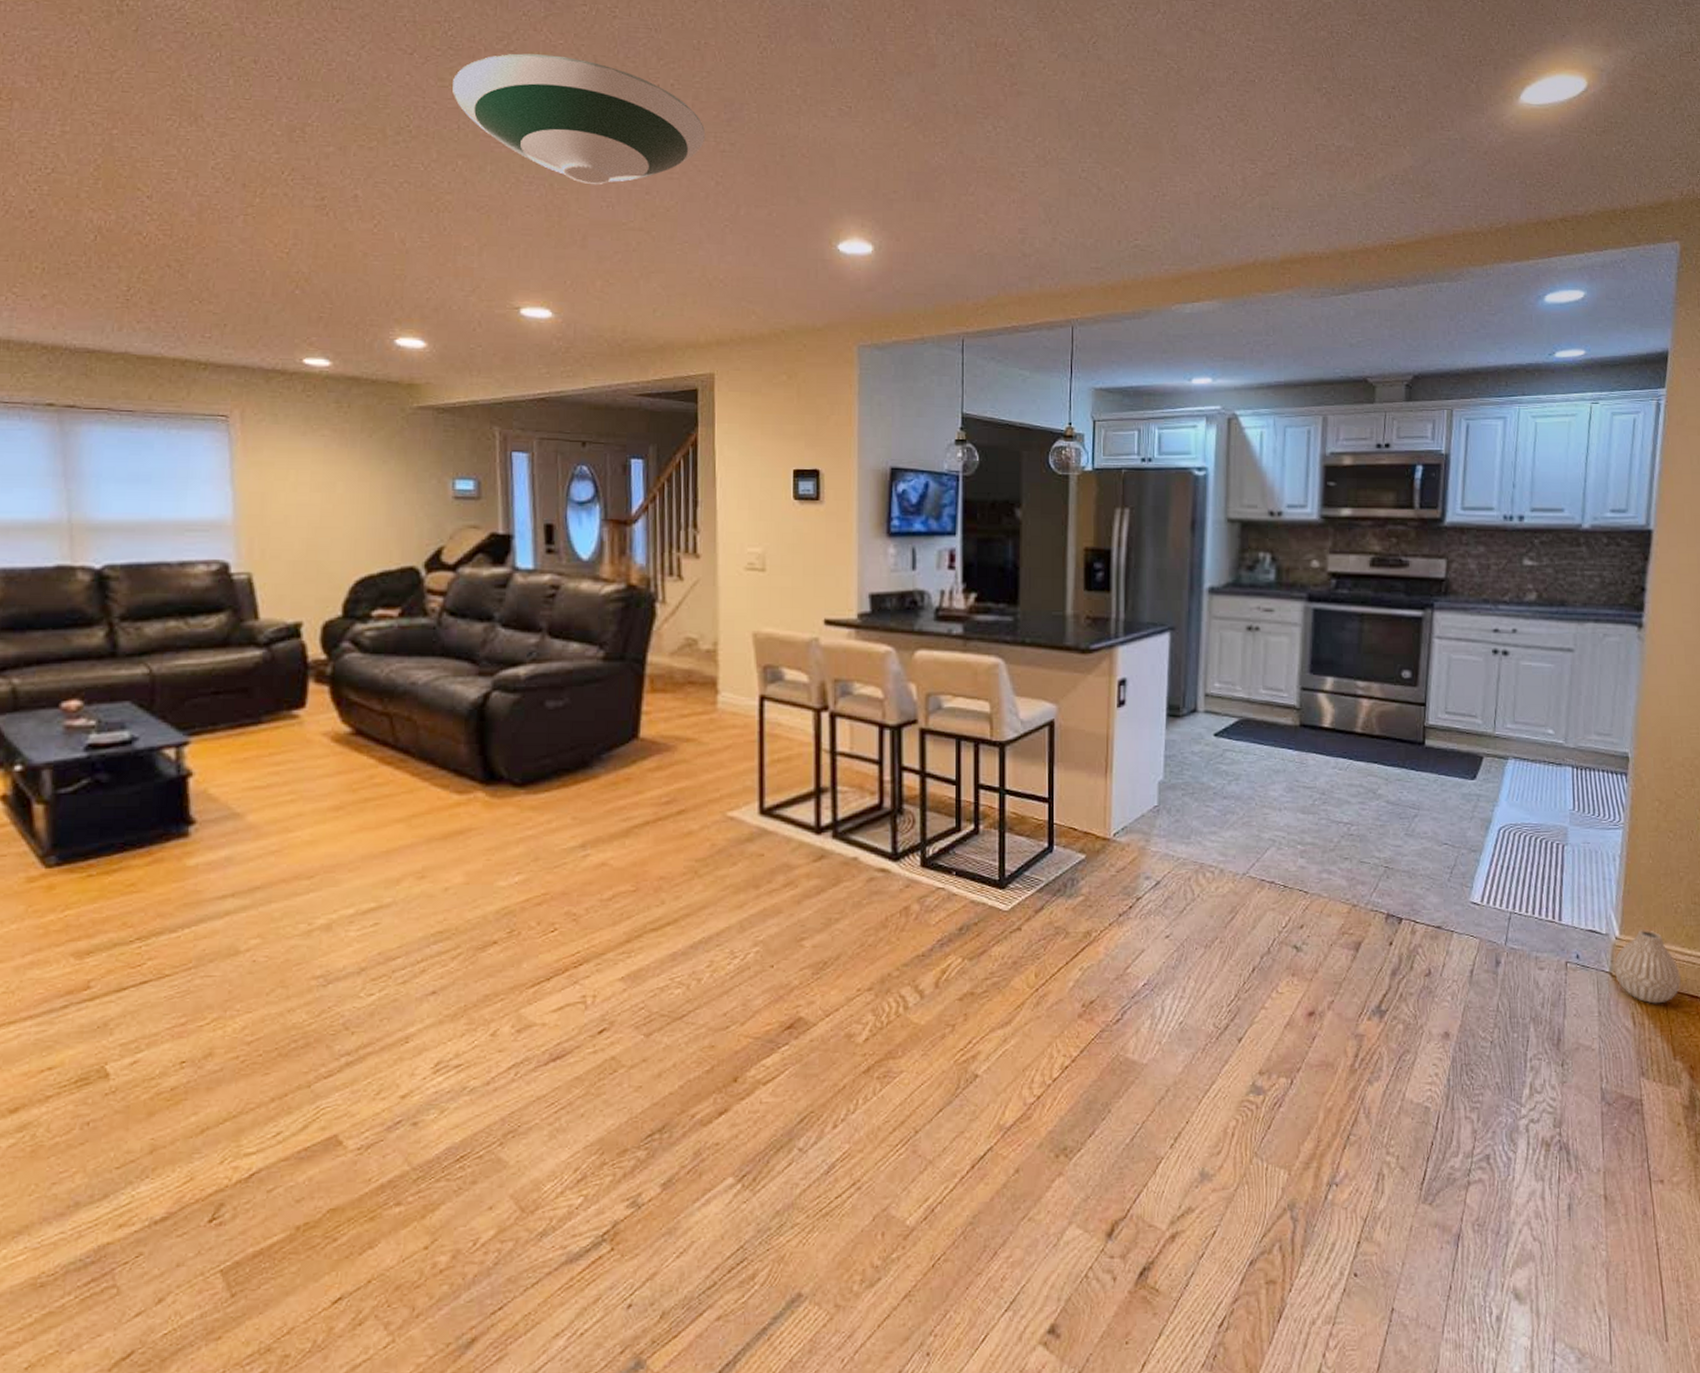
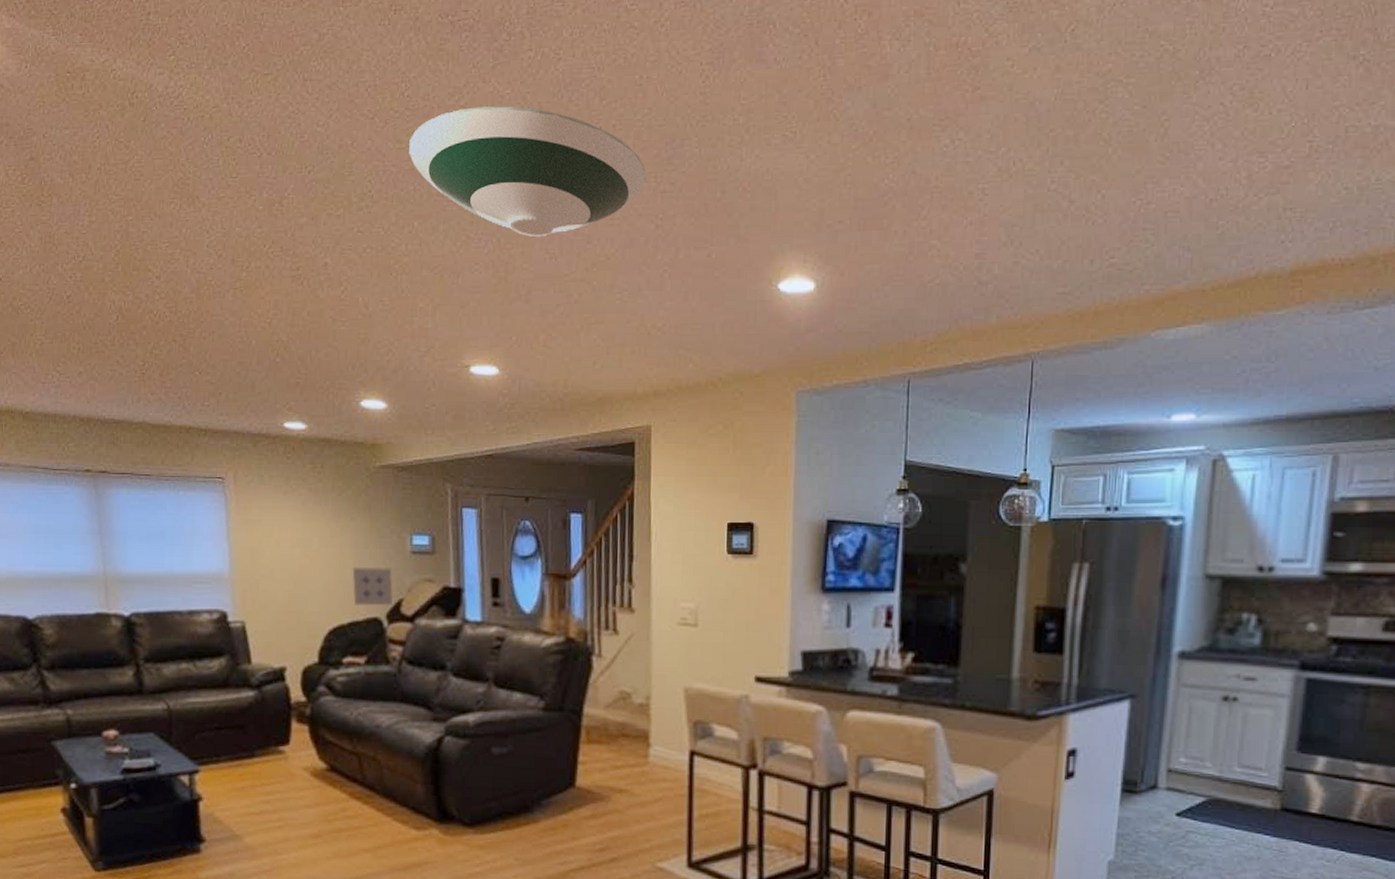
wall art: none [384,513,432,554] -> present [352,567,393,606]

